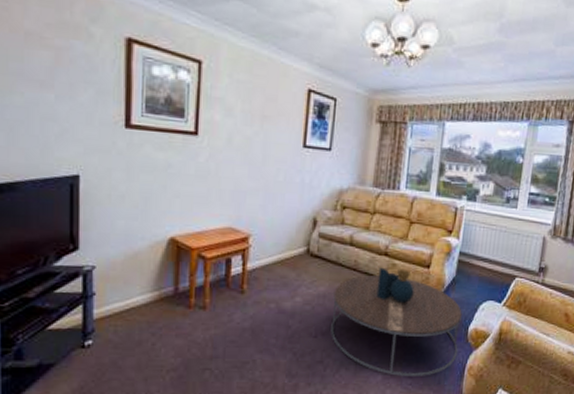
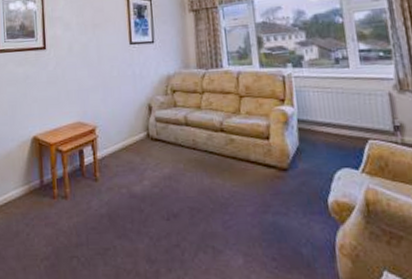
coffee table: present [330,267,462,376] -> none [178,144,322,258]

